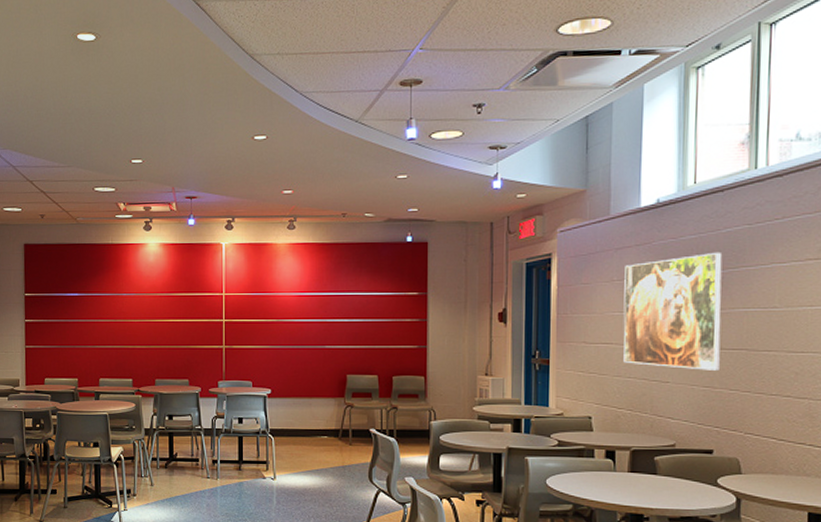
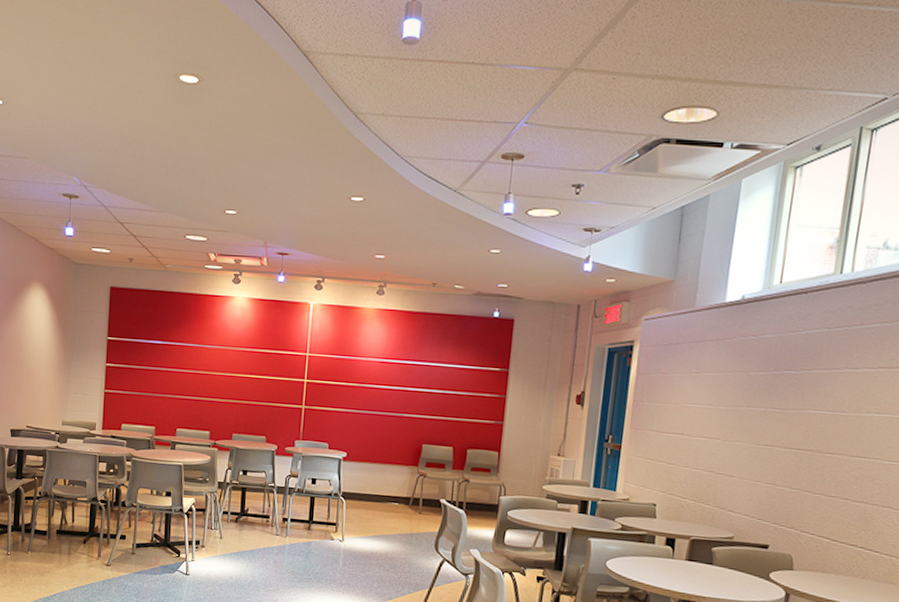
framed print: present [623,252,723,371] -> none [692,352,800,469]

